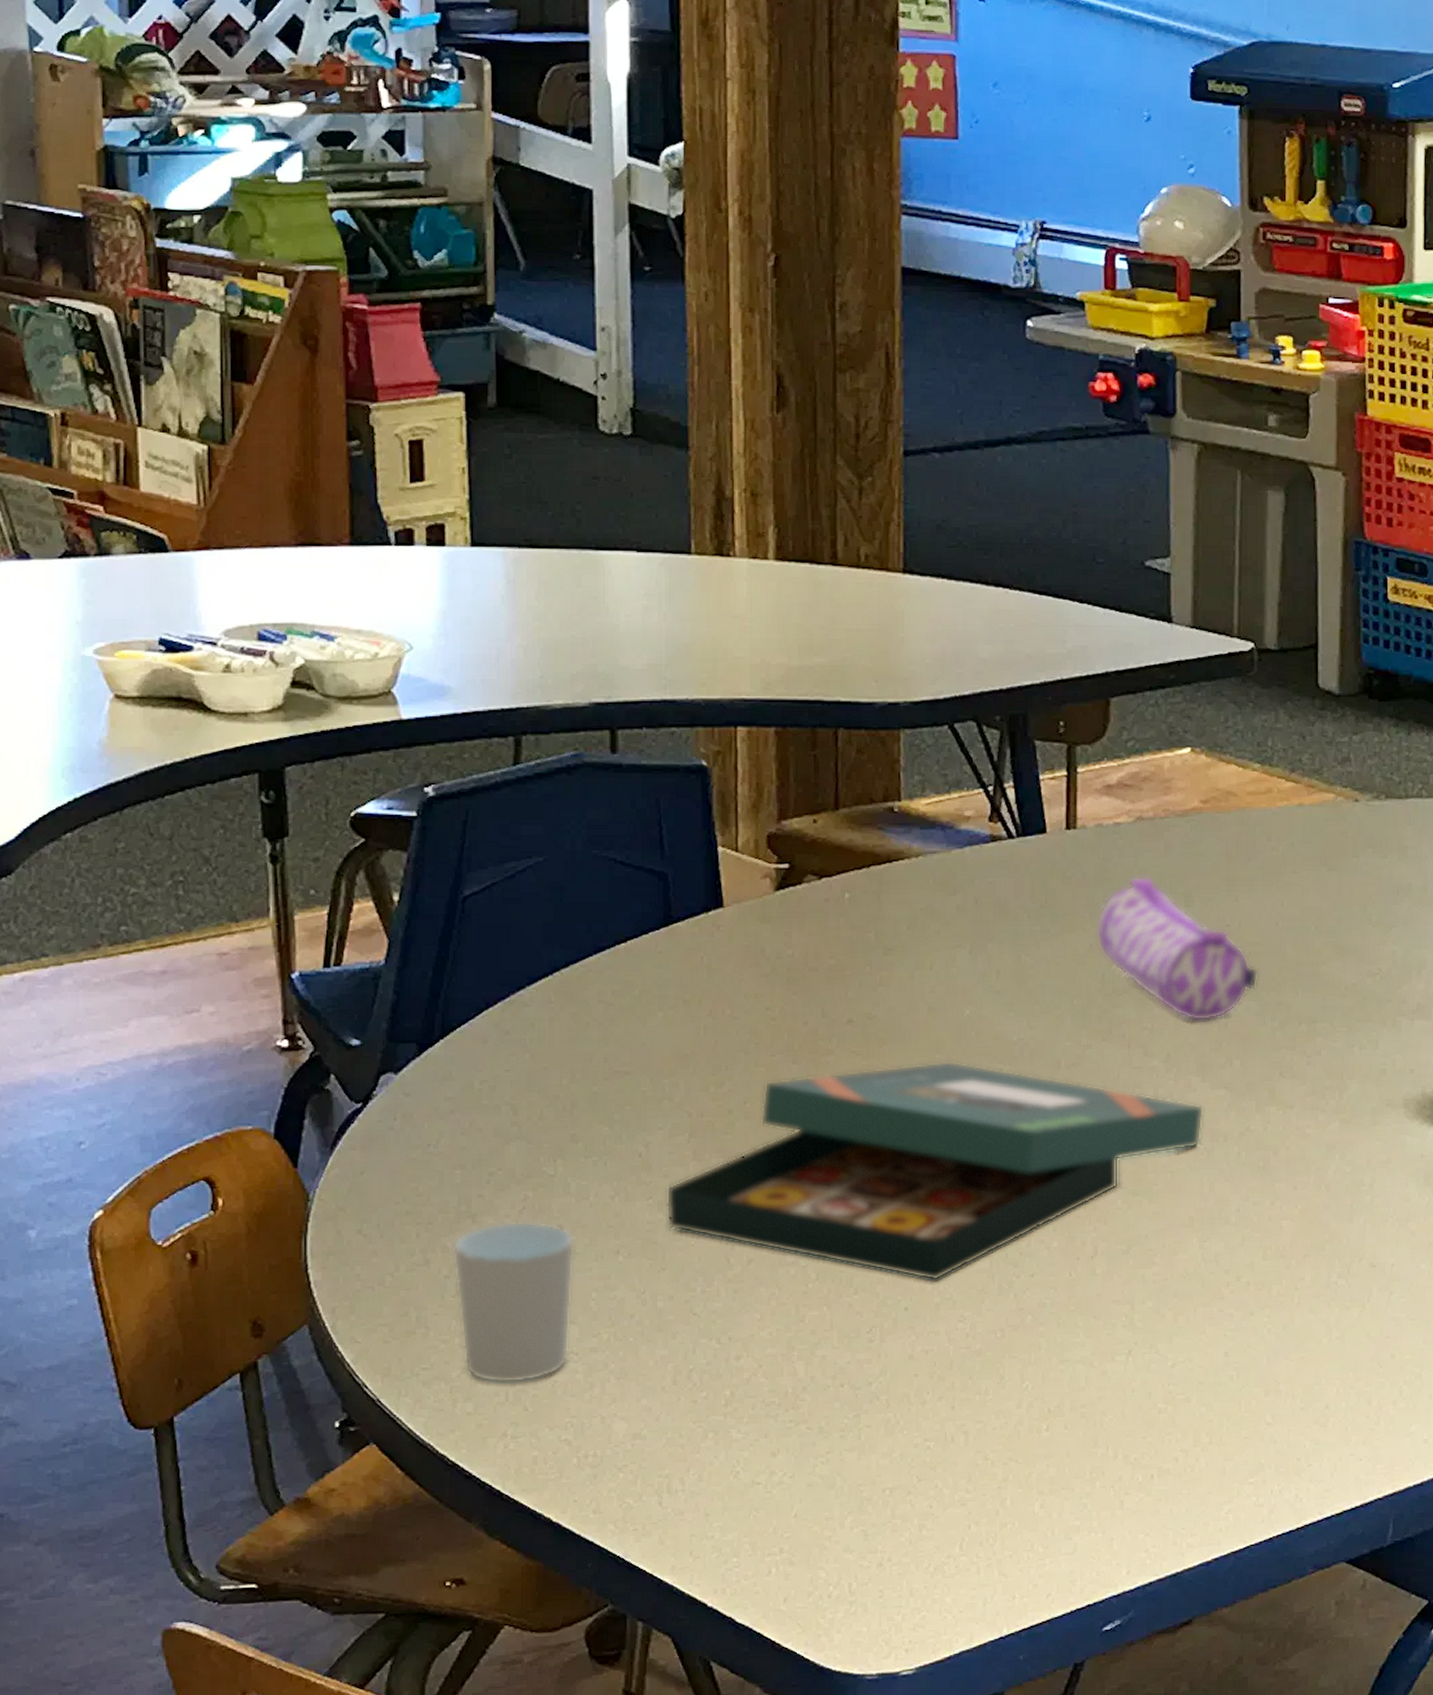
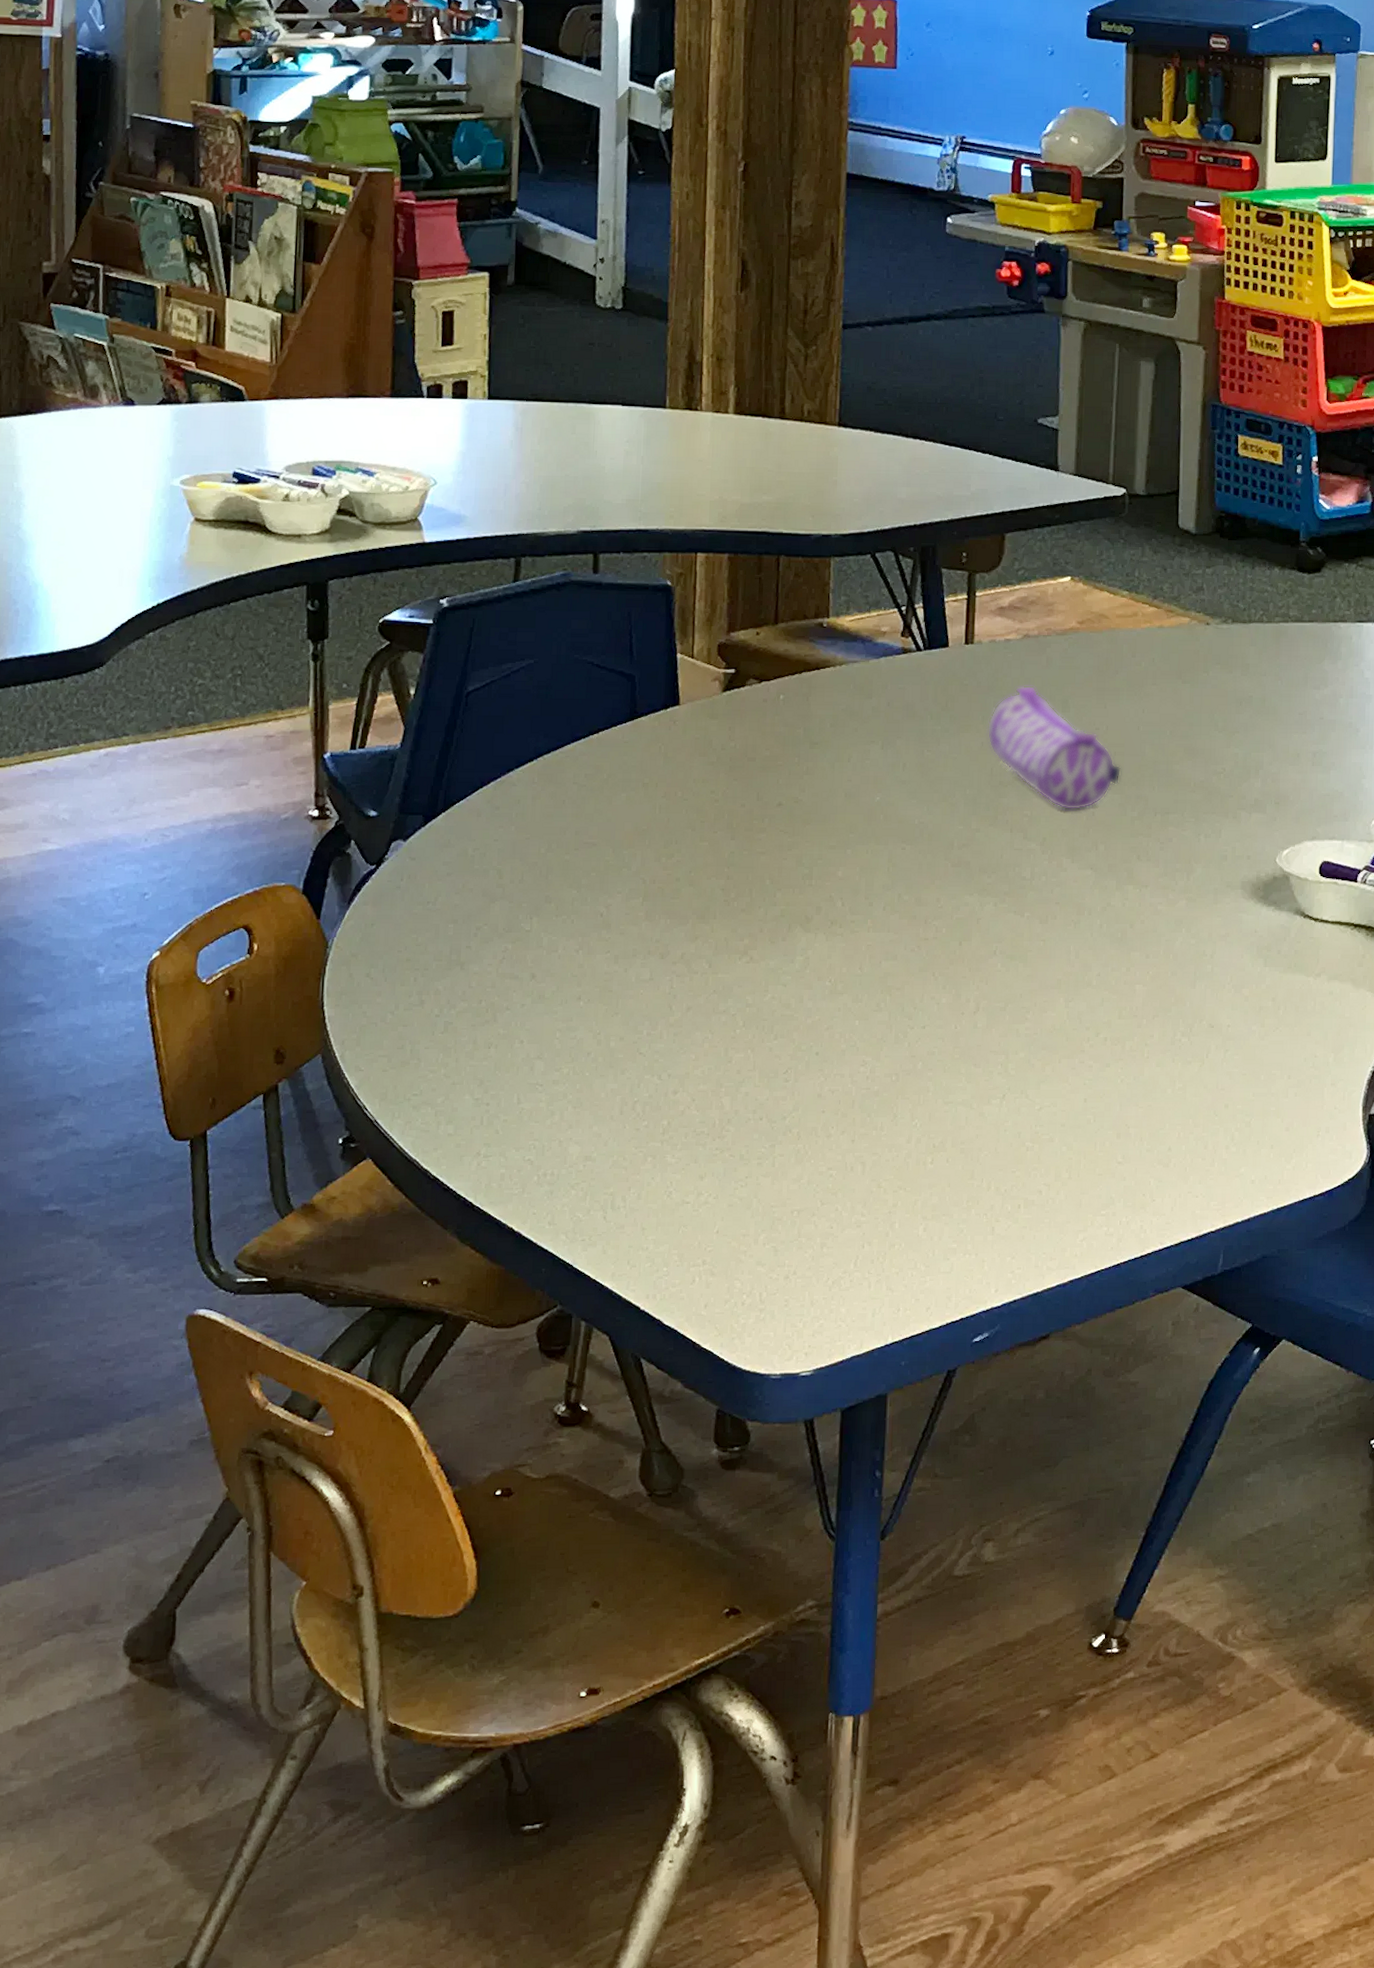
cup: present [452,1221,575,1384] -> none [443,969,544,1110]
board game: present [666,1061,1204,1282] -> none [621,840,1073,1031]

